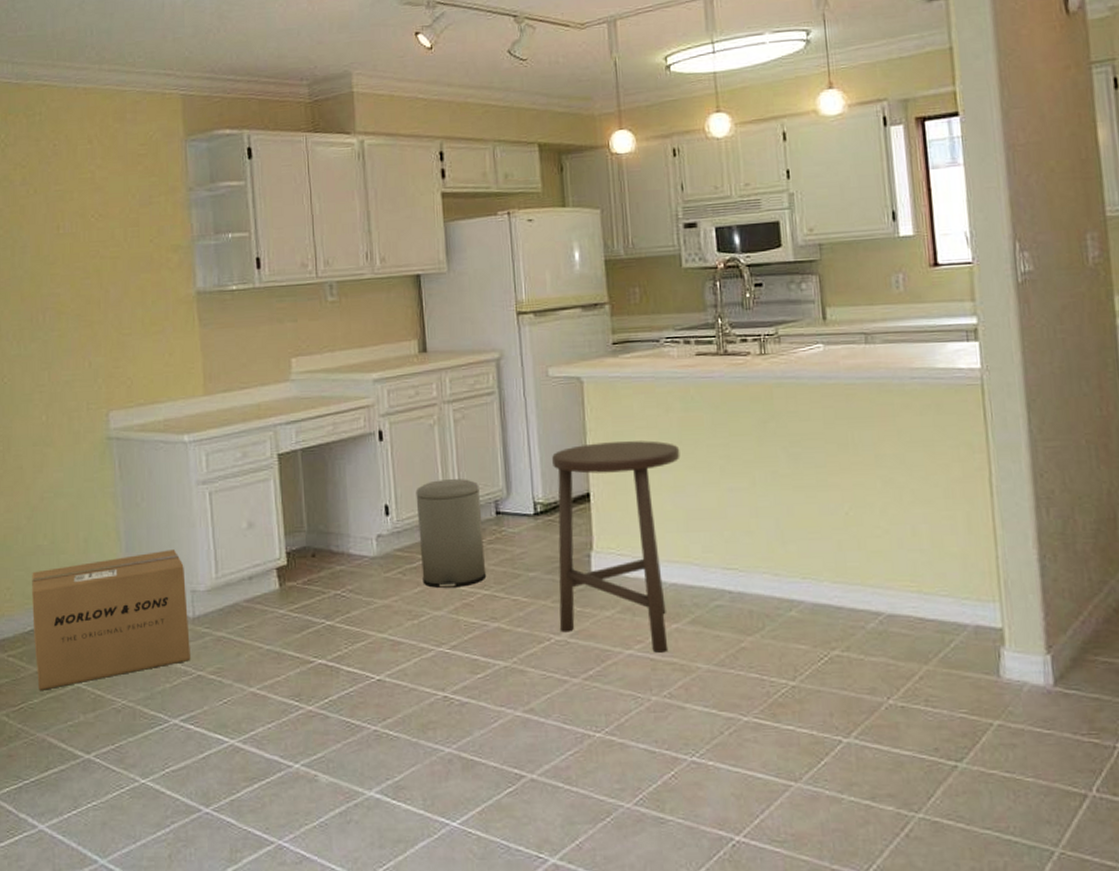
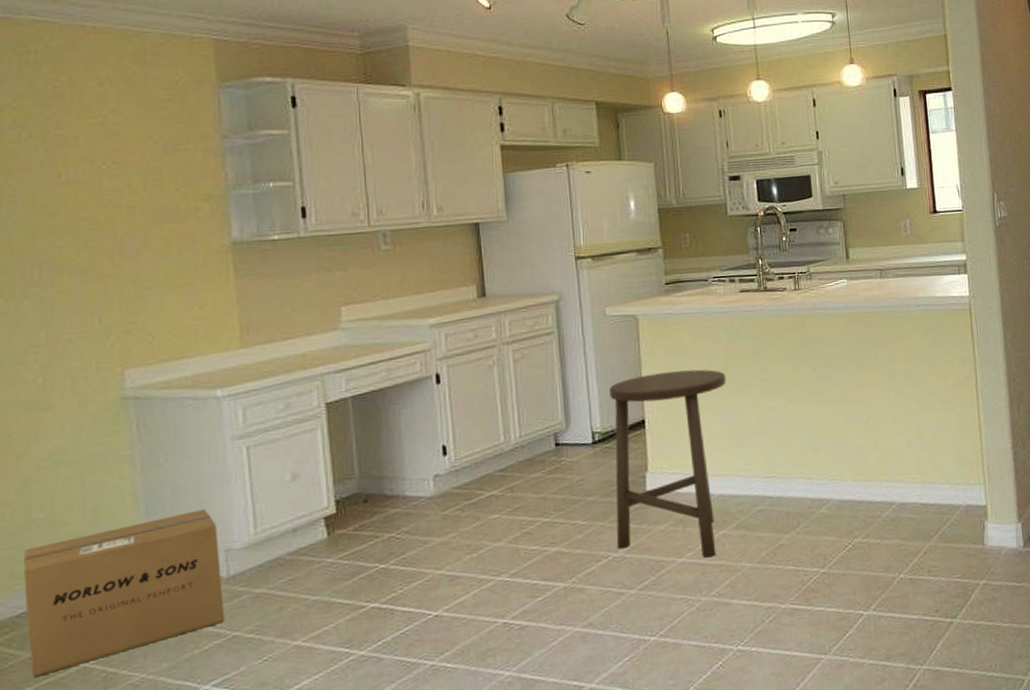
pedal bin: present [416,479,487,588] -> none [474,415,546,521]

